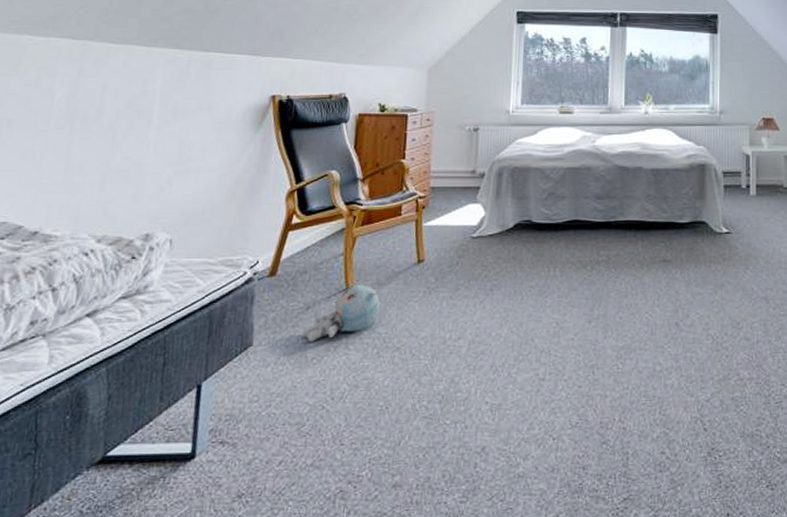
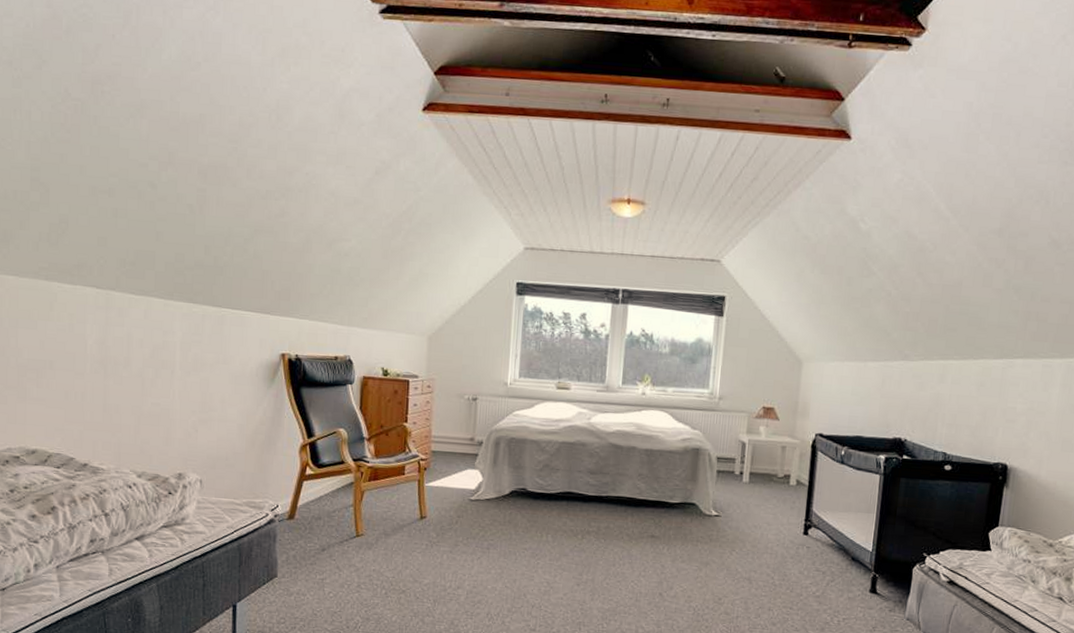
plush toy: present [302,284,380,342] -> none [319,533,387,579]

